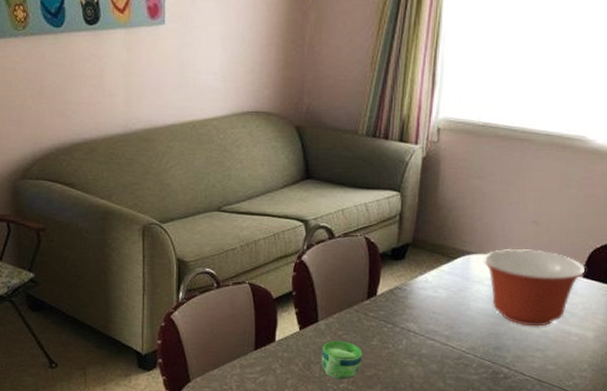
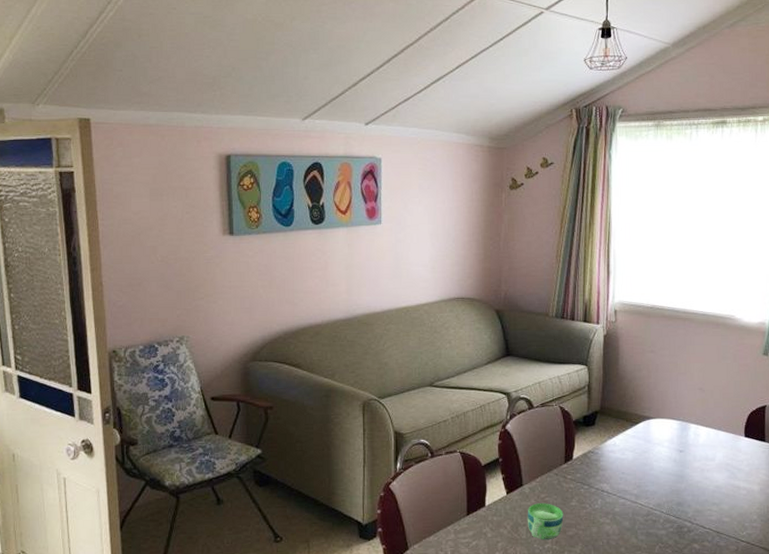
mixing bowl: present [482,248,586,327] -> none [660,412,746,483]

